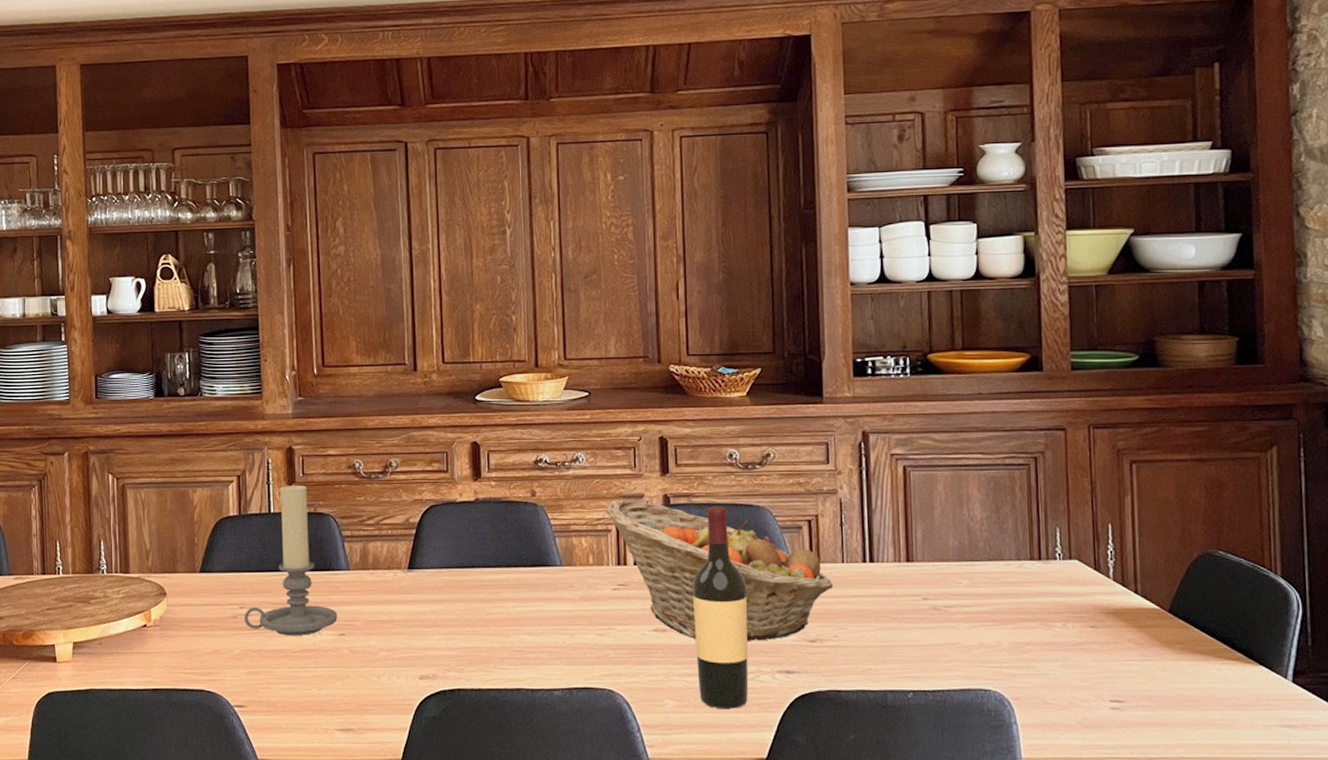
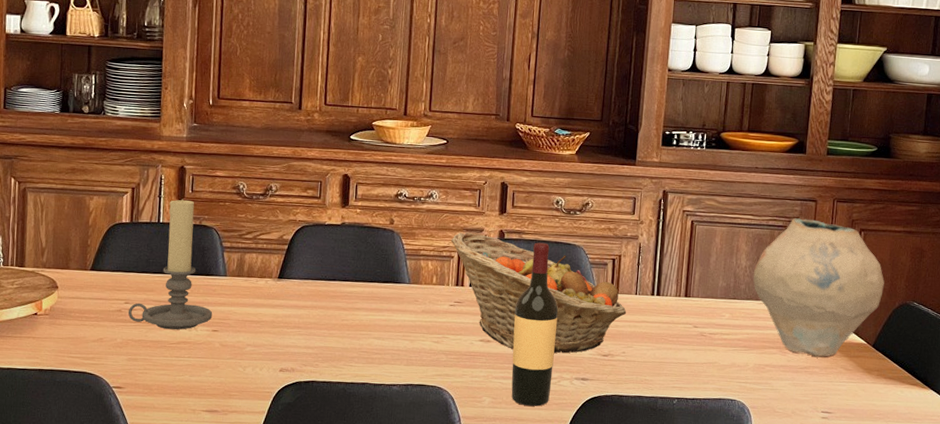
vase: none [993,453,1174,629] -> present [753,218,885,357]

